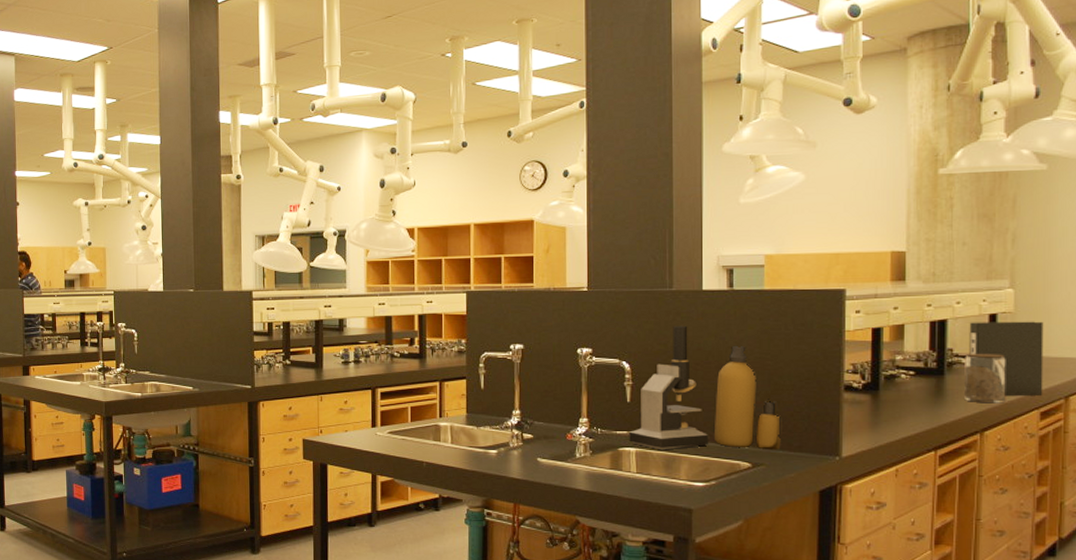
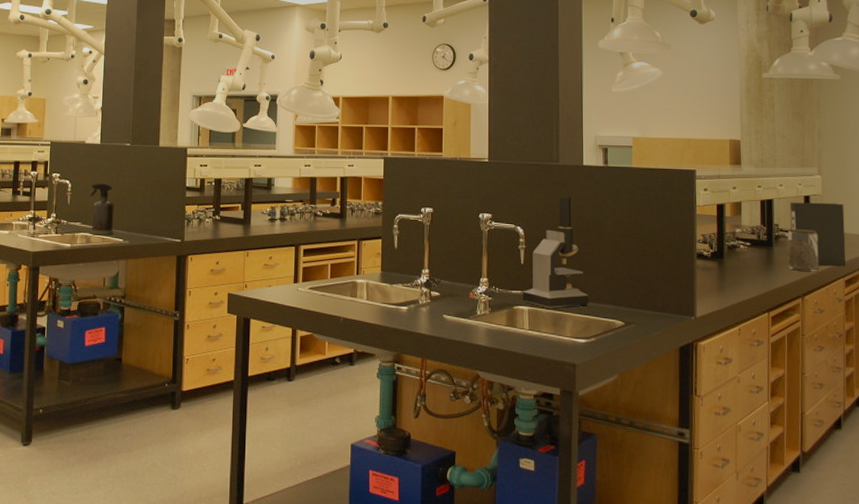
spray bottle: none [156,330,182,384] -> present [89,182,114,236]
bottle: present [715,346,782,450] -> none [594,216,649,310]

